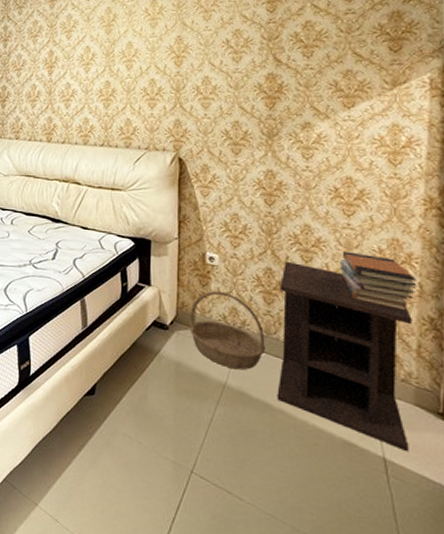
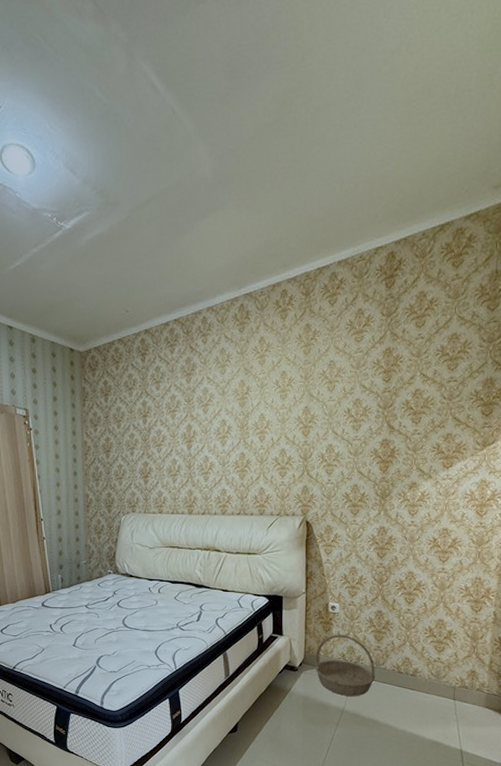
nightstand: present [277,260,412,453] -> none [383,603,487,743]
book stack: present [340,251,417,311] -> none [435,591,493,635]

